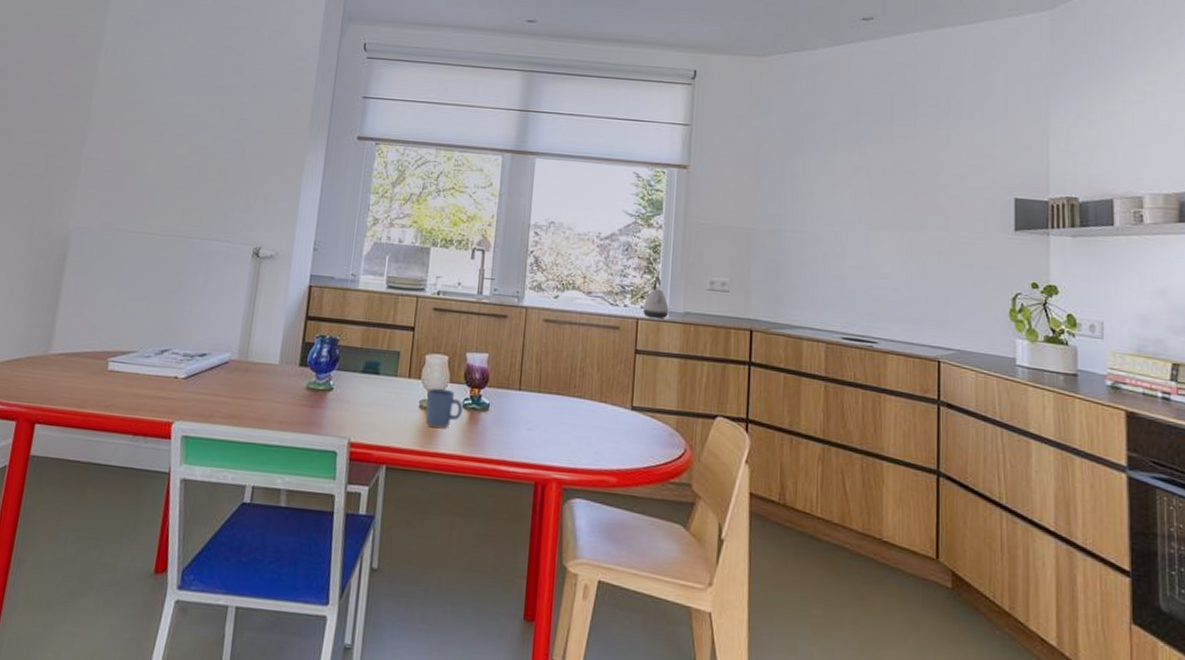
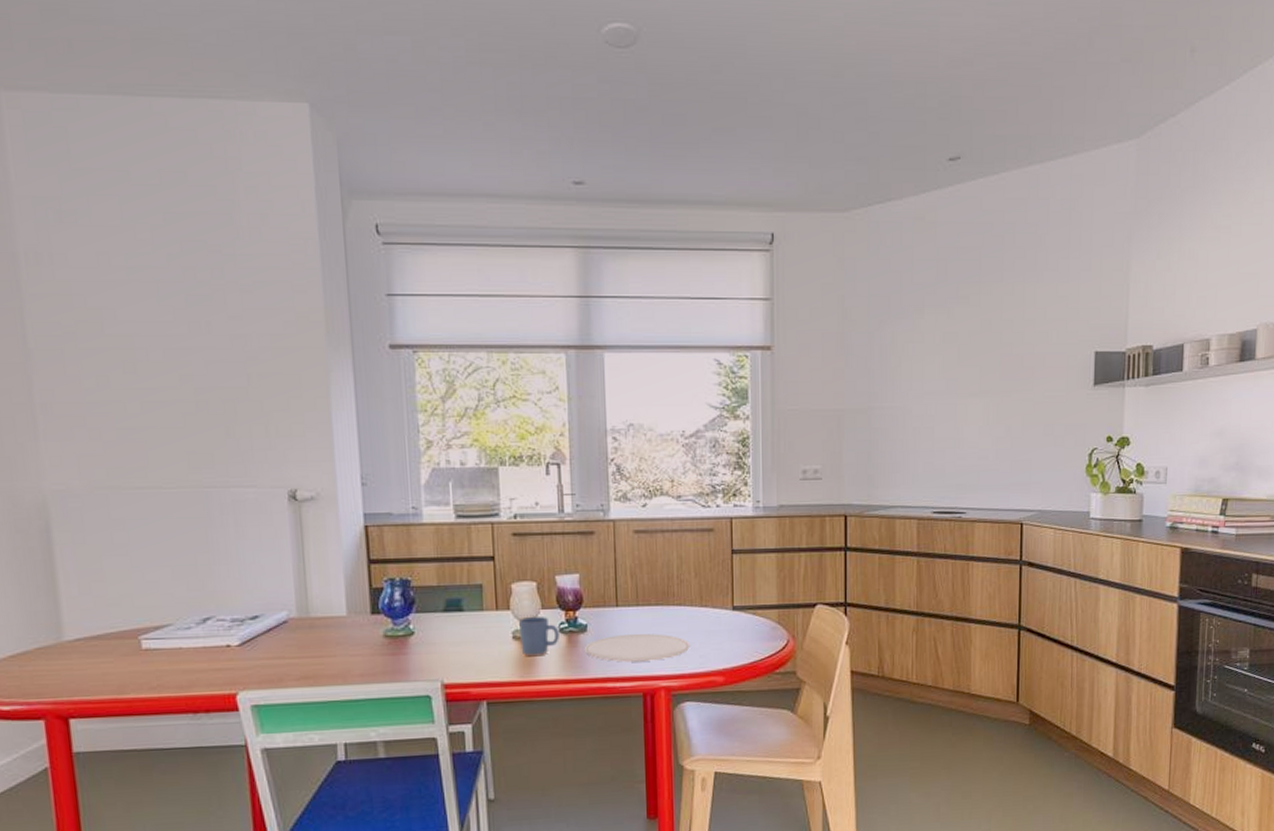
plate: none [483,418,586,451] -> present [584,633,690,662]
kettle: present [642,276,669,318] -> none [735,471,762,514]

